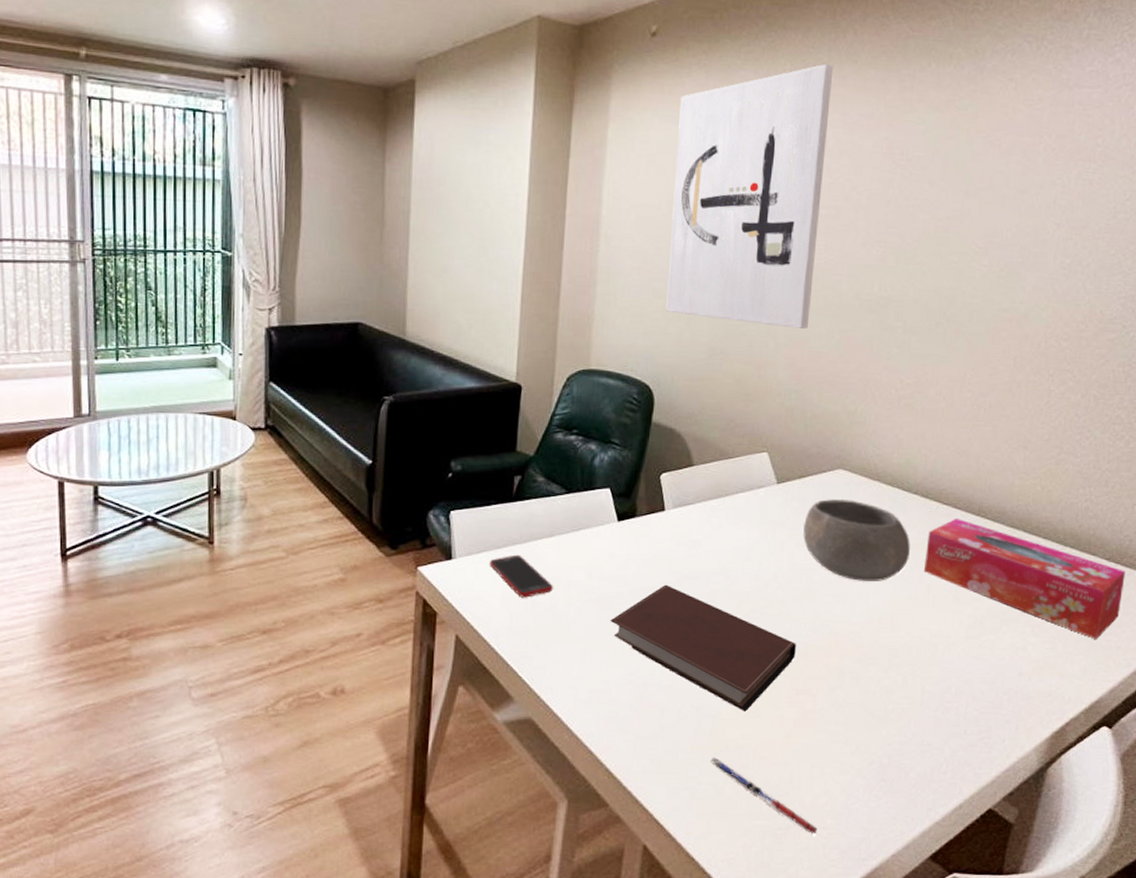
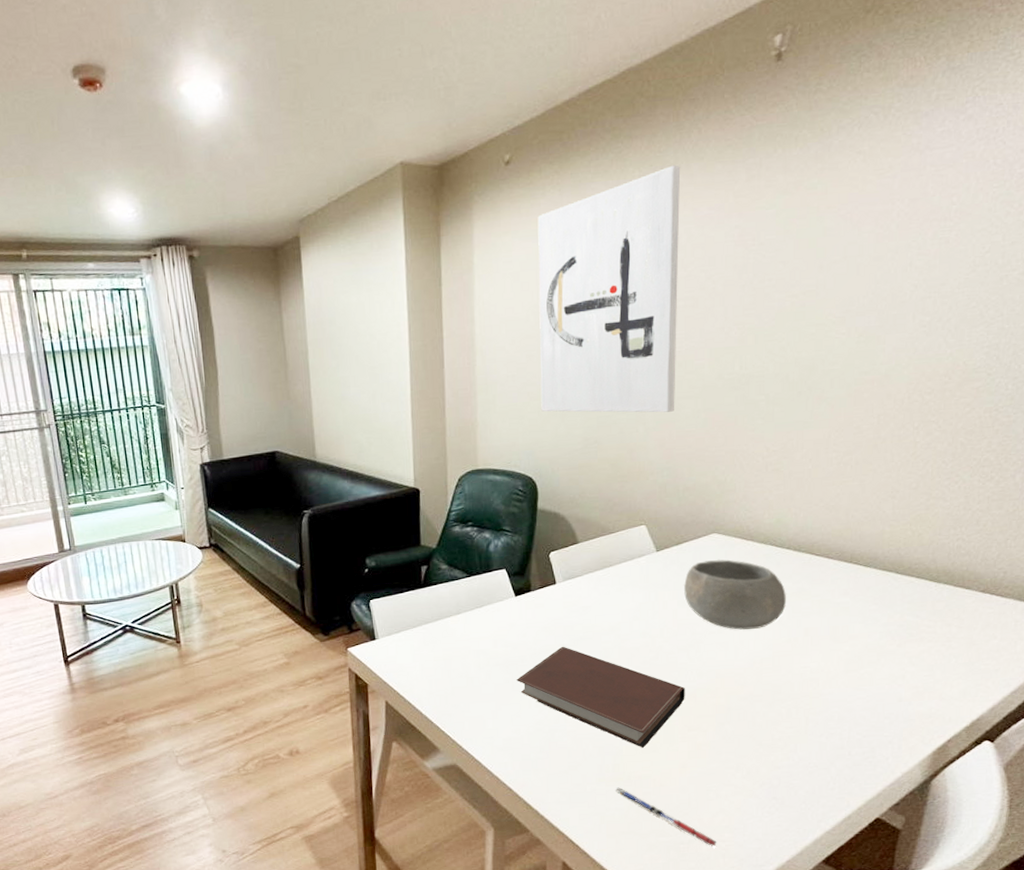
cell phone: present [490,554,553,598] -> none [408,631,464,667]
tissue box: present [924,517,1126,639] -> none [801,566,1001,664]

